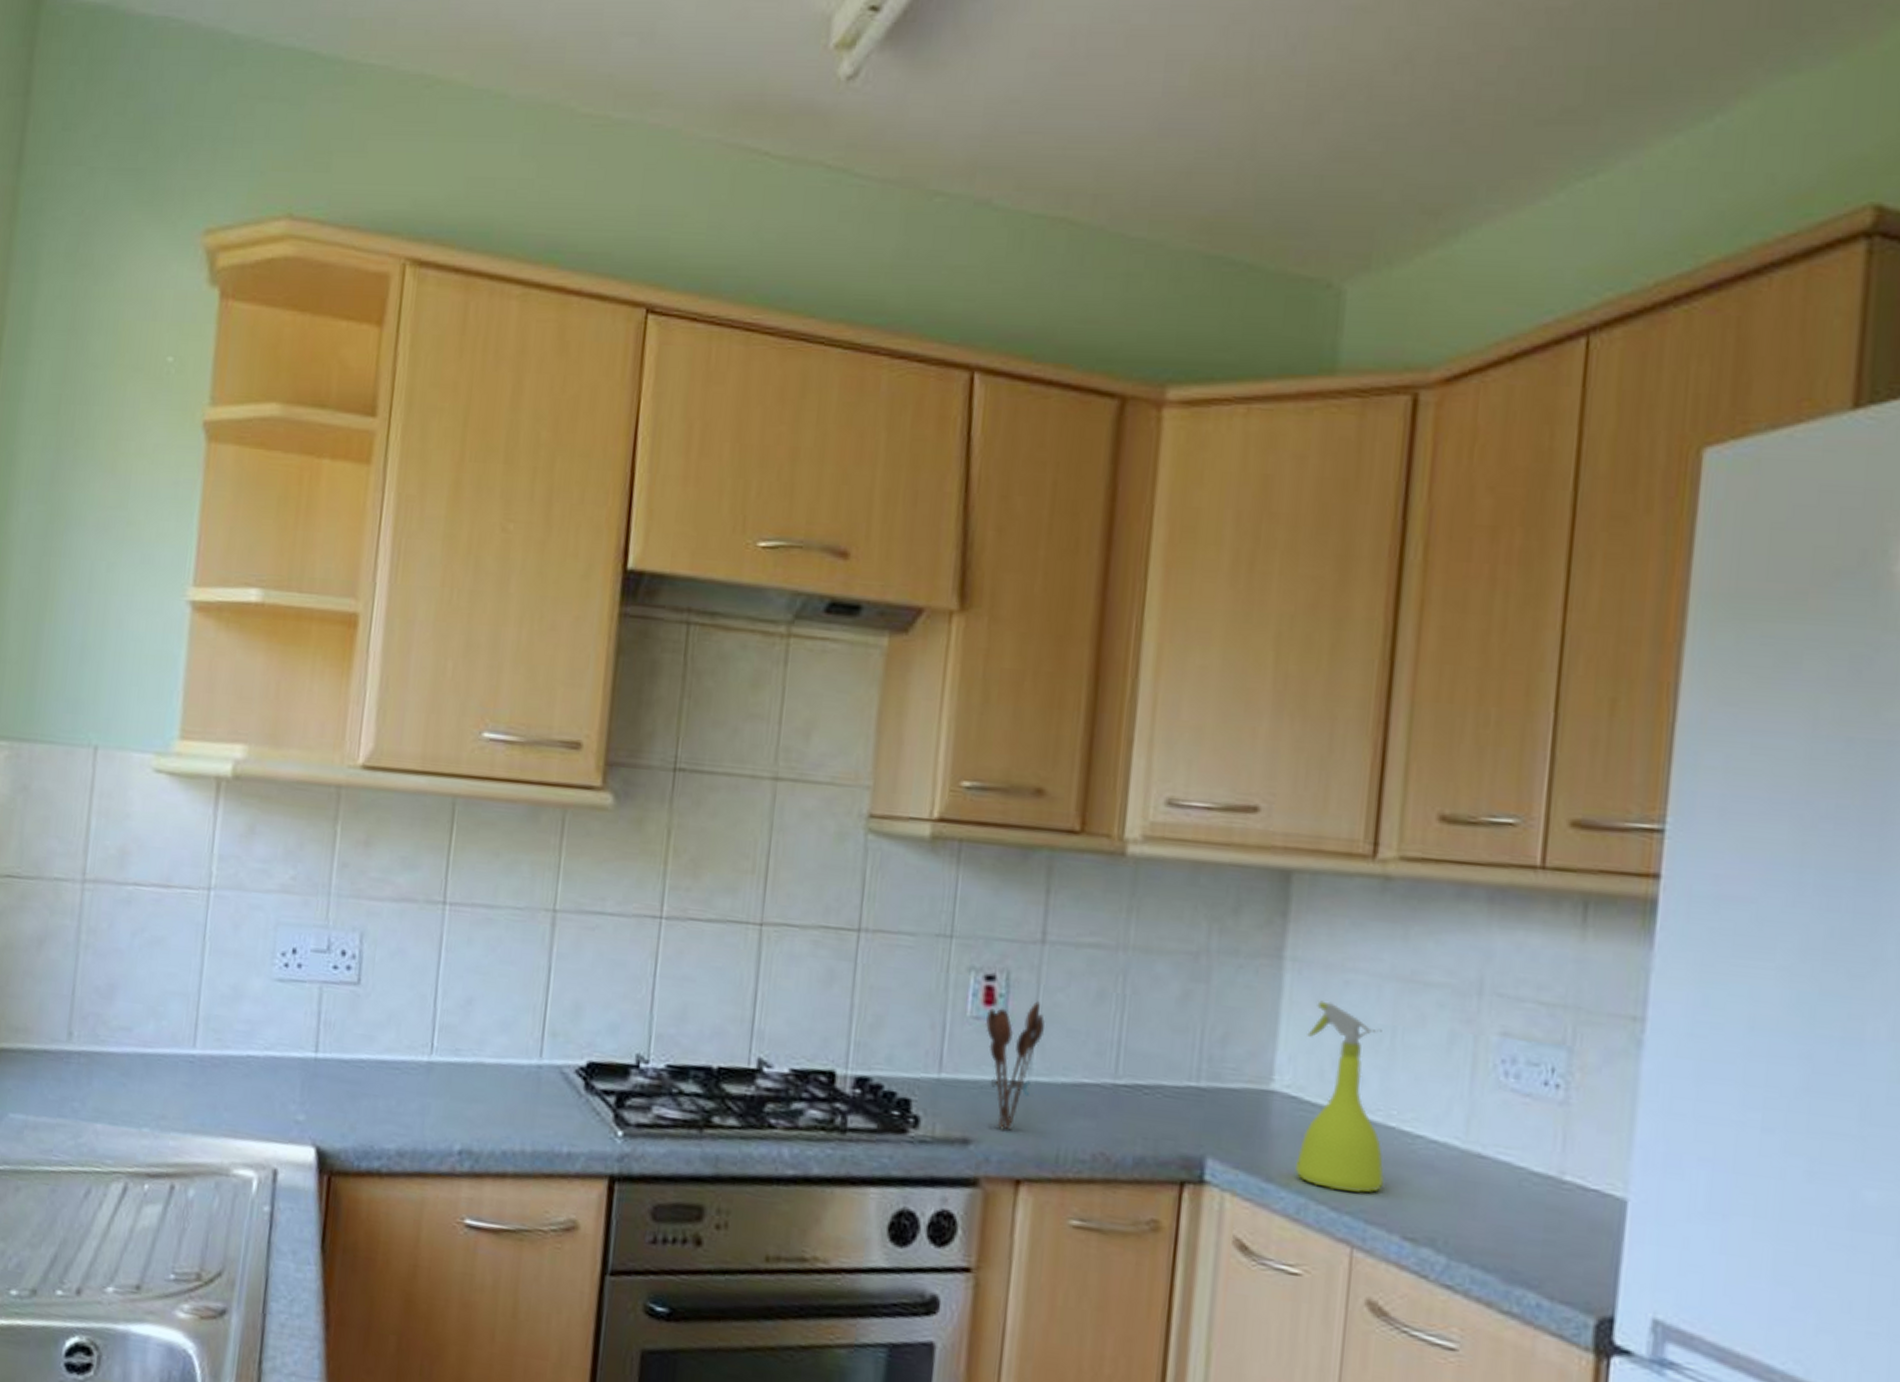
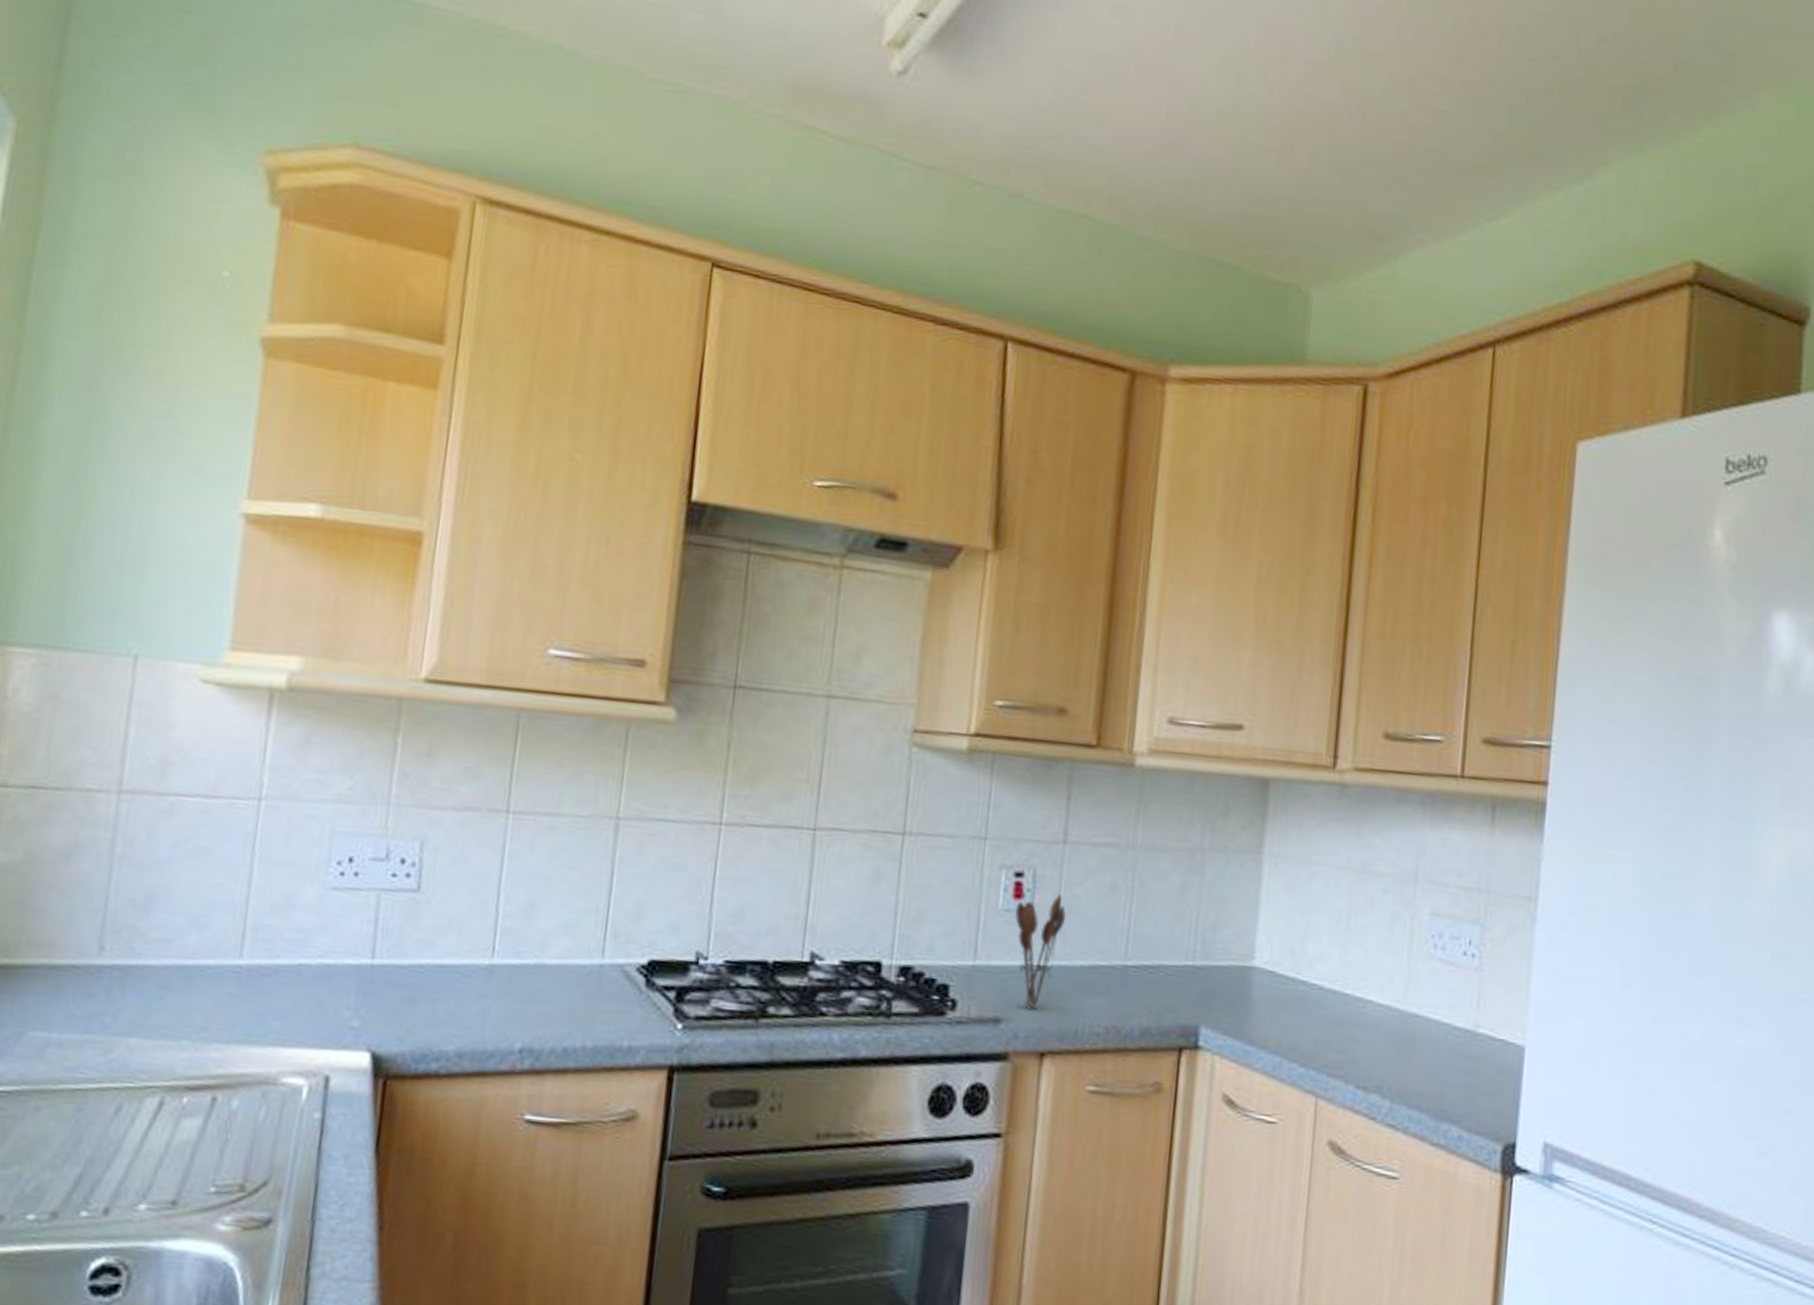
spray bottle: present [1295,1000,1384,1193] -> none [1272,889,1342,1051]

